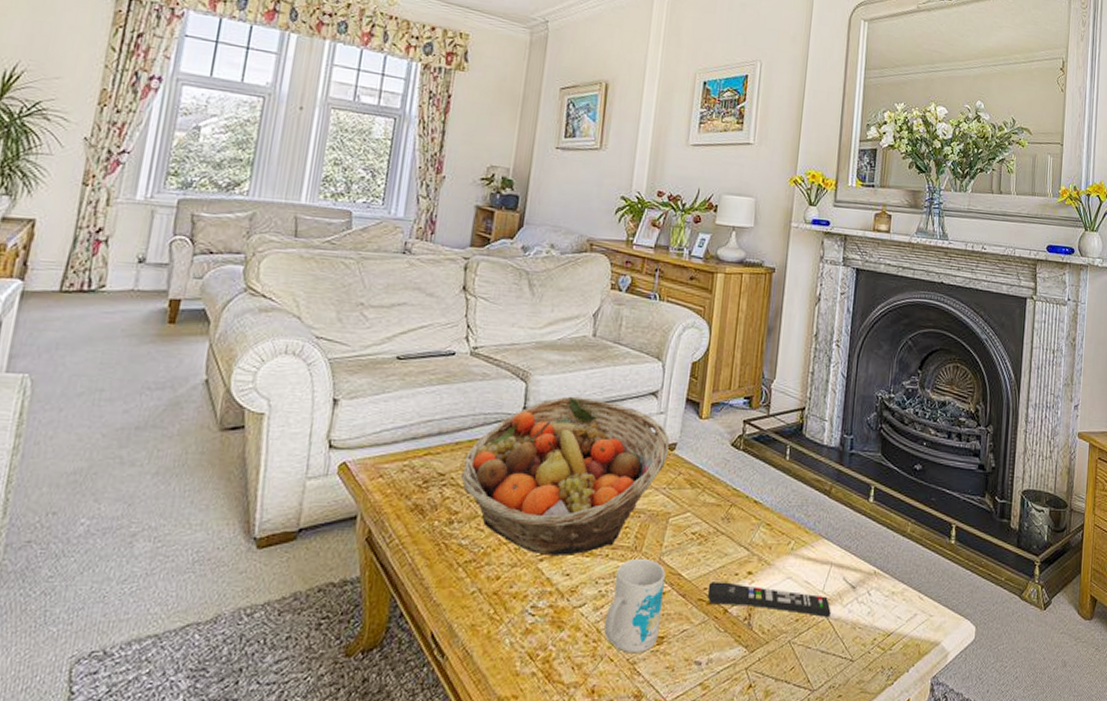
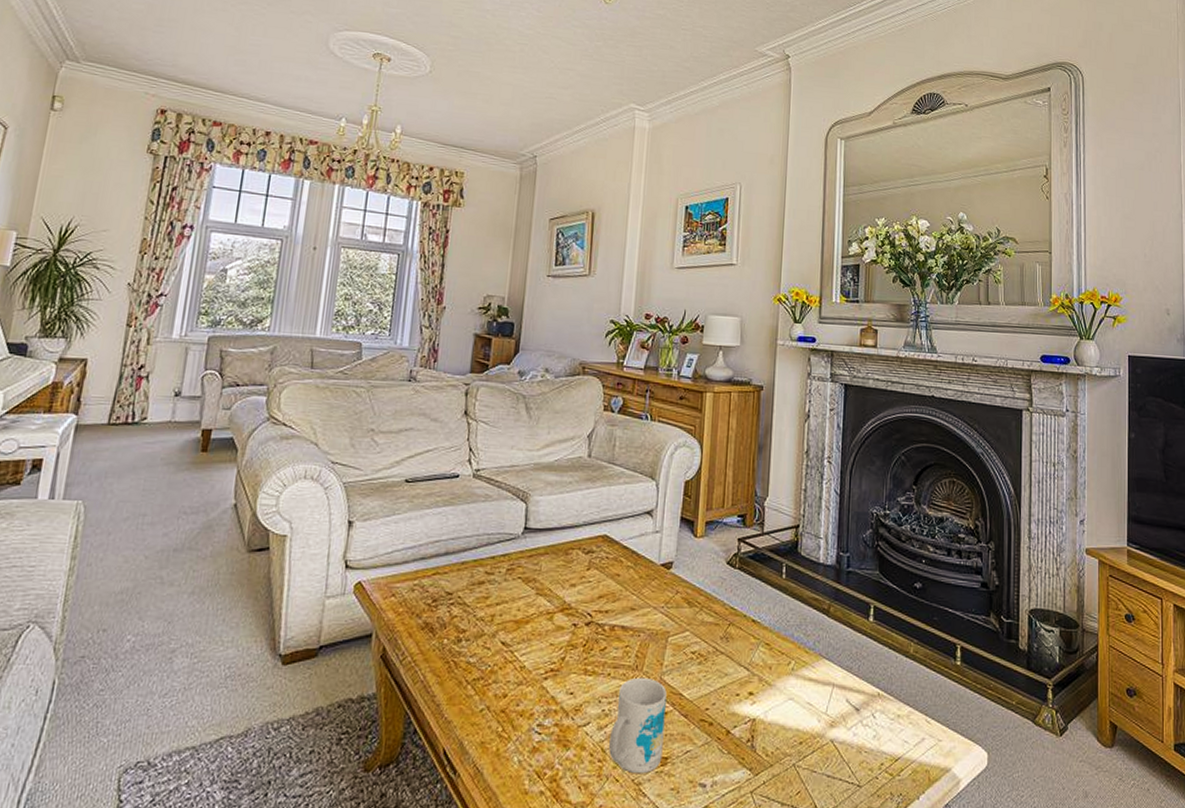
fruit basket: present [461,396,670,555] -> none [468,516,666,674]
remote control: present [707,582,831,617] -> none [709,702,835,740]

